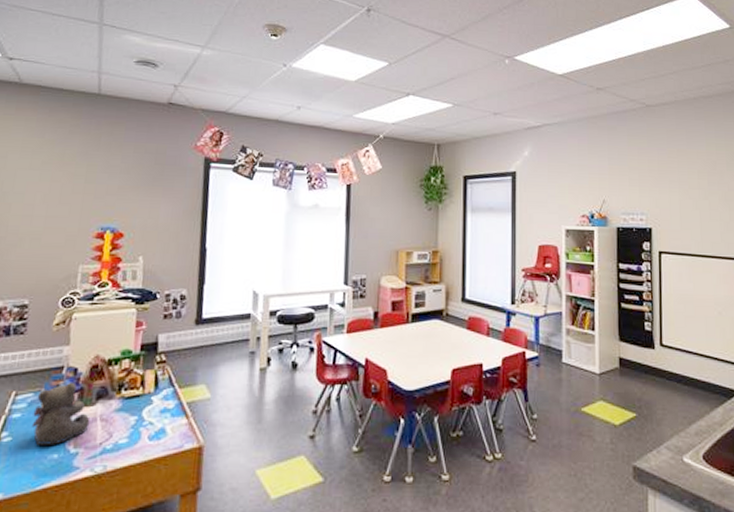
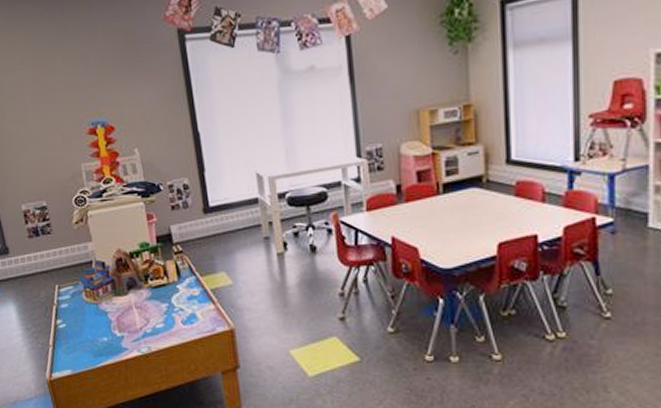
teddy bear: present [31,383,90,445] -> none [76,276,127,330]

